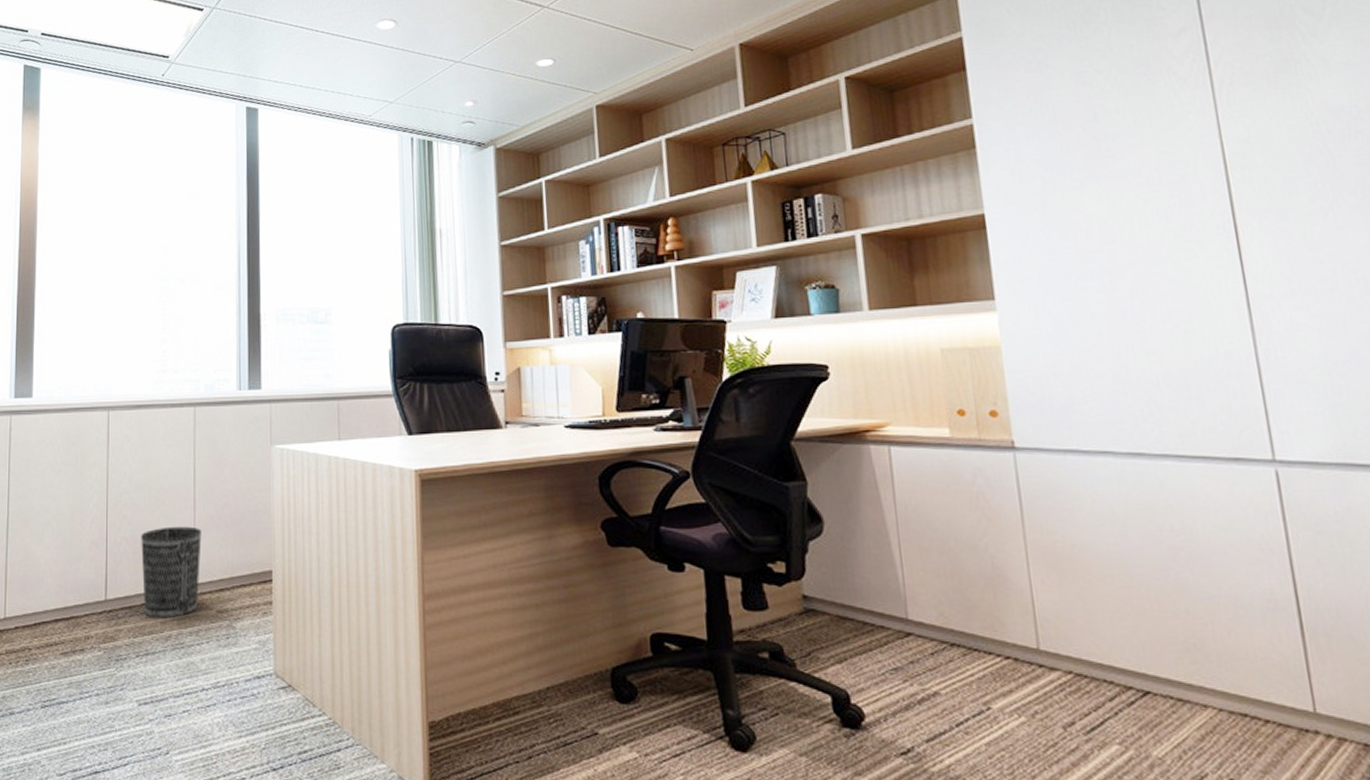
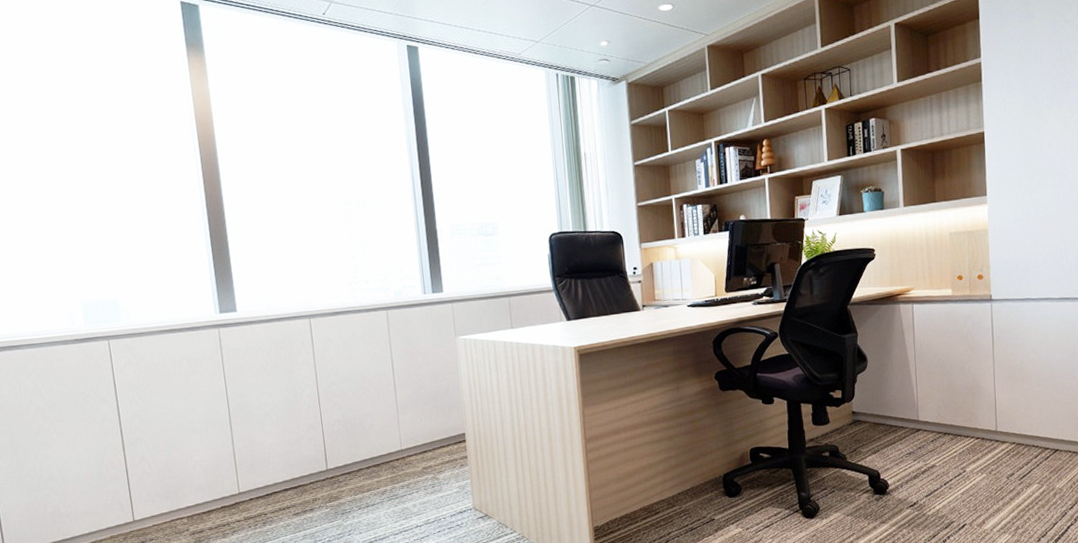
wastebasket: present [141,526,202,619] -> none [351,406,407,479]

